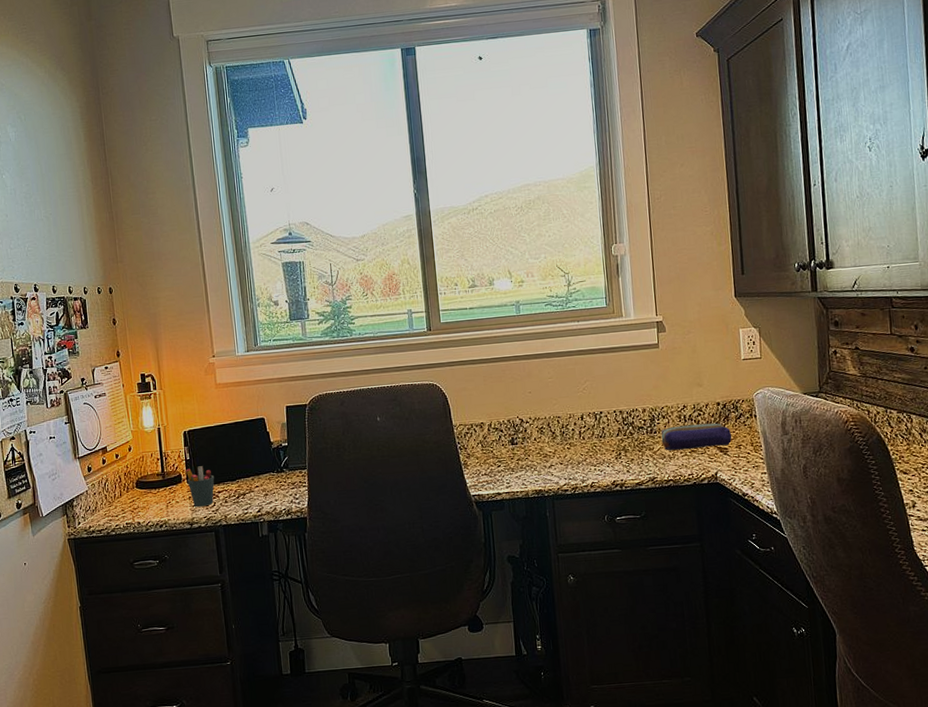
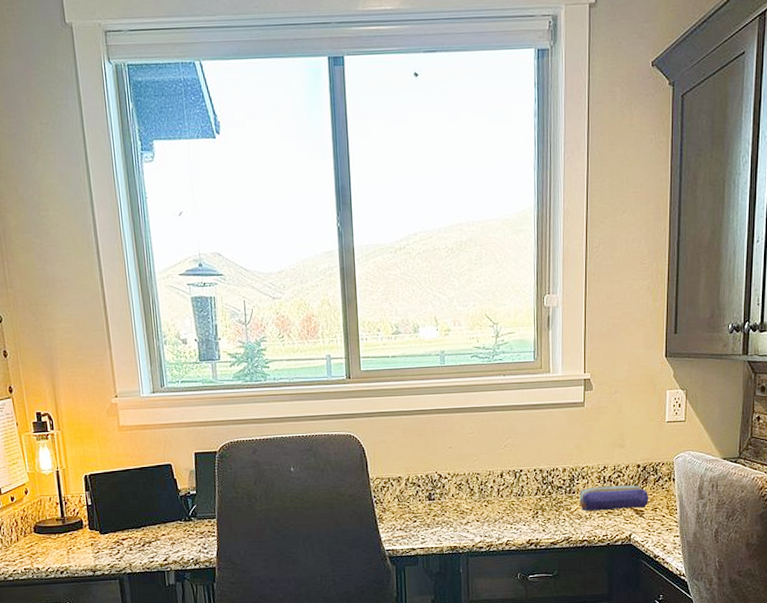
pen holder: present [185,466,215,507] -> none [86,512,119,554]

